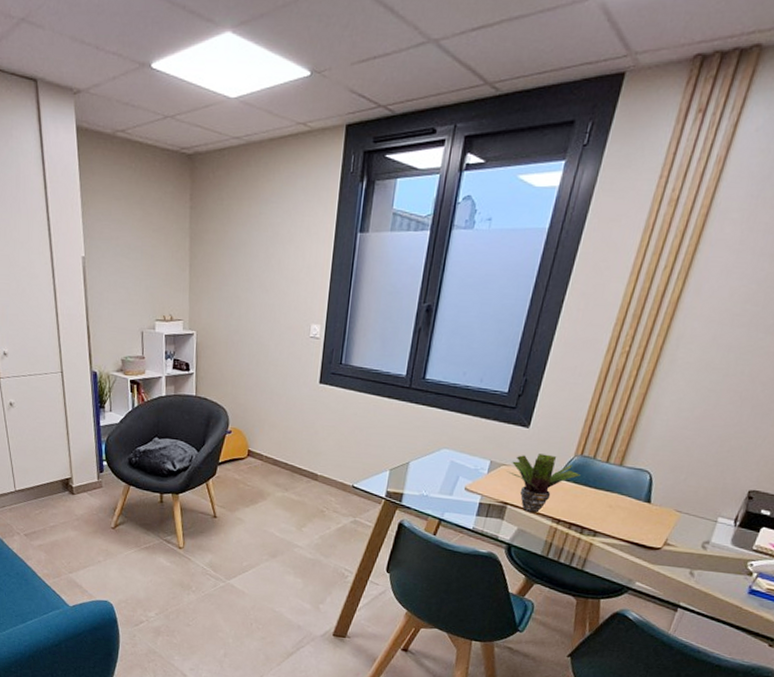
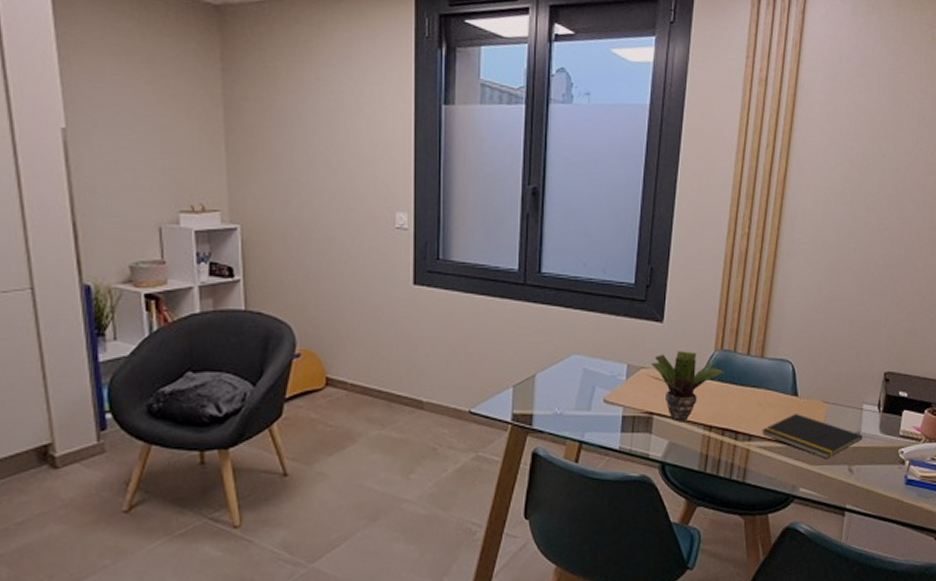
notepad: none [607,518,712,561] -> present [762,414,863,459]

